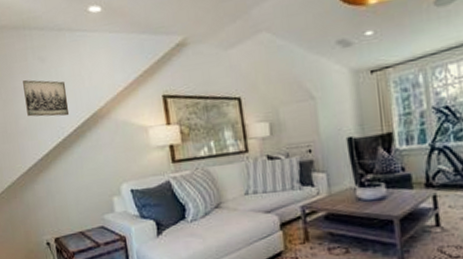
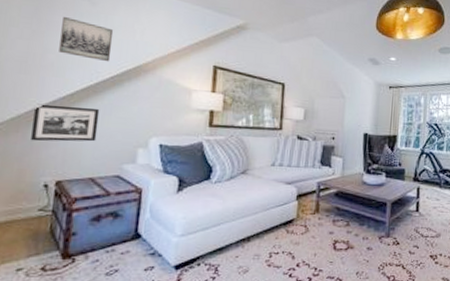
picture frame: none [23,163,77,204] -> present [31,103,100,142]

